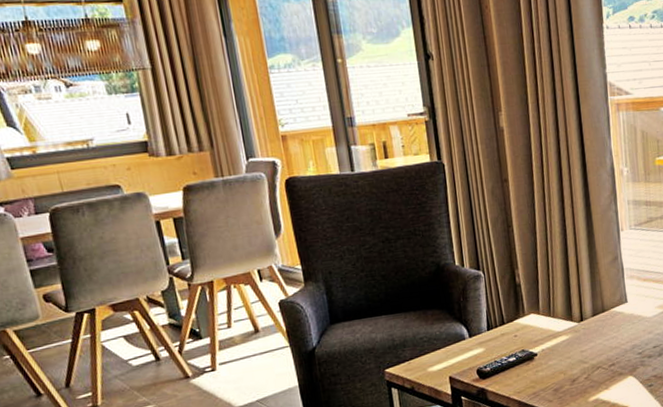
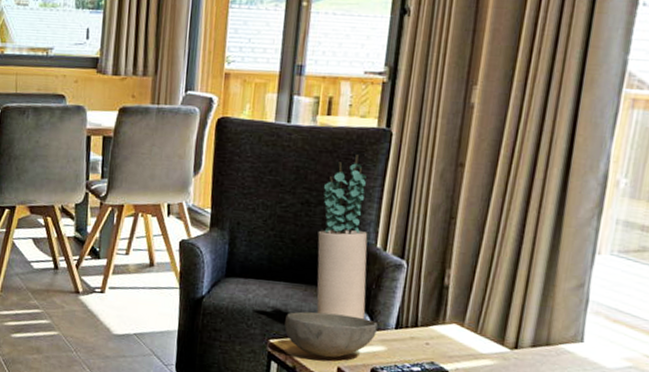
bowl: none [394,328,474,373] -> present [284,311,378,358]
vase: none [398,189,461,335] -> present [316,155,368,320]

